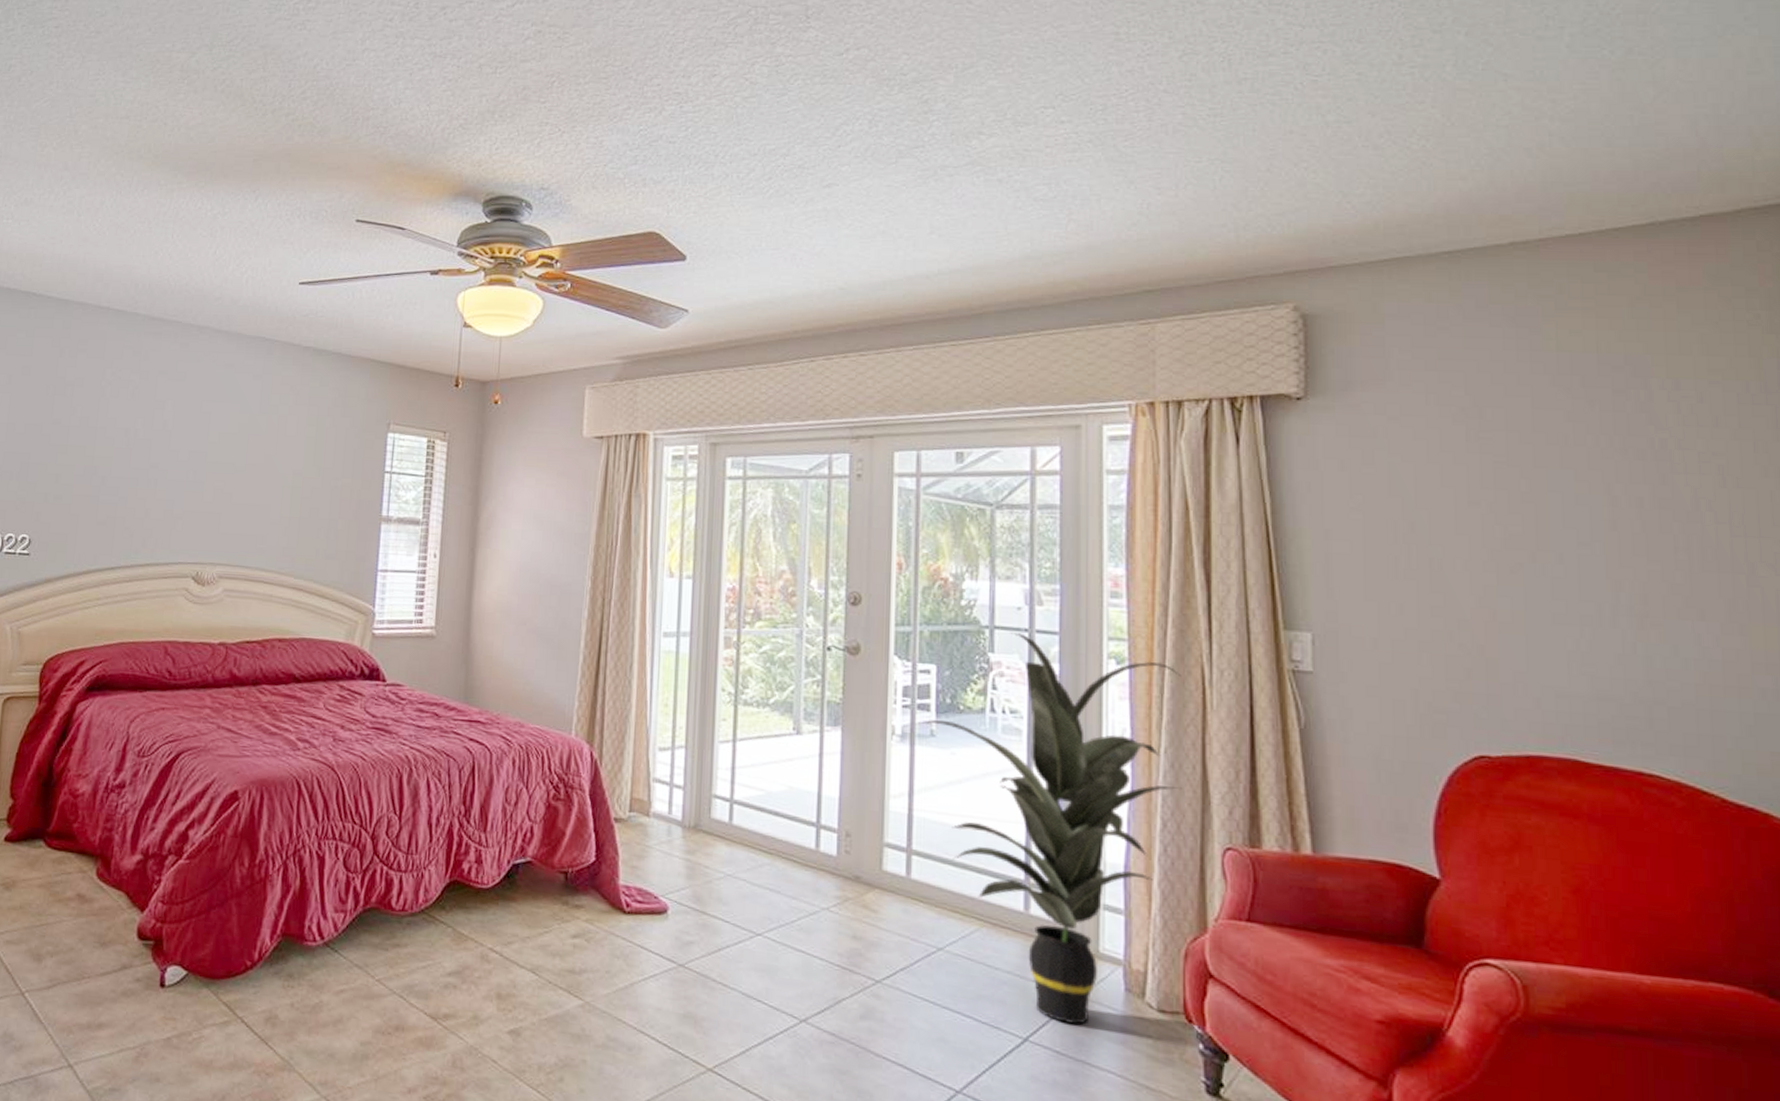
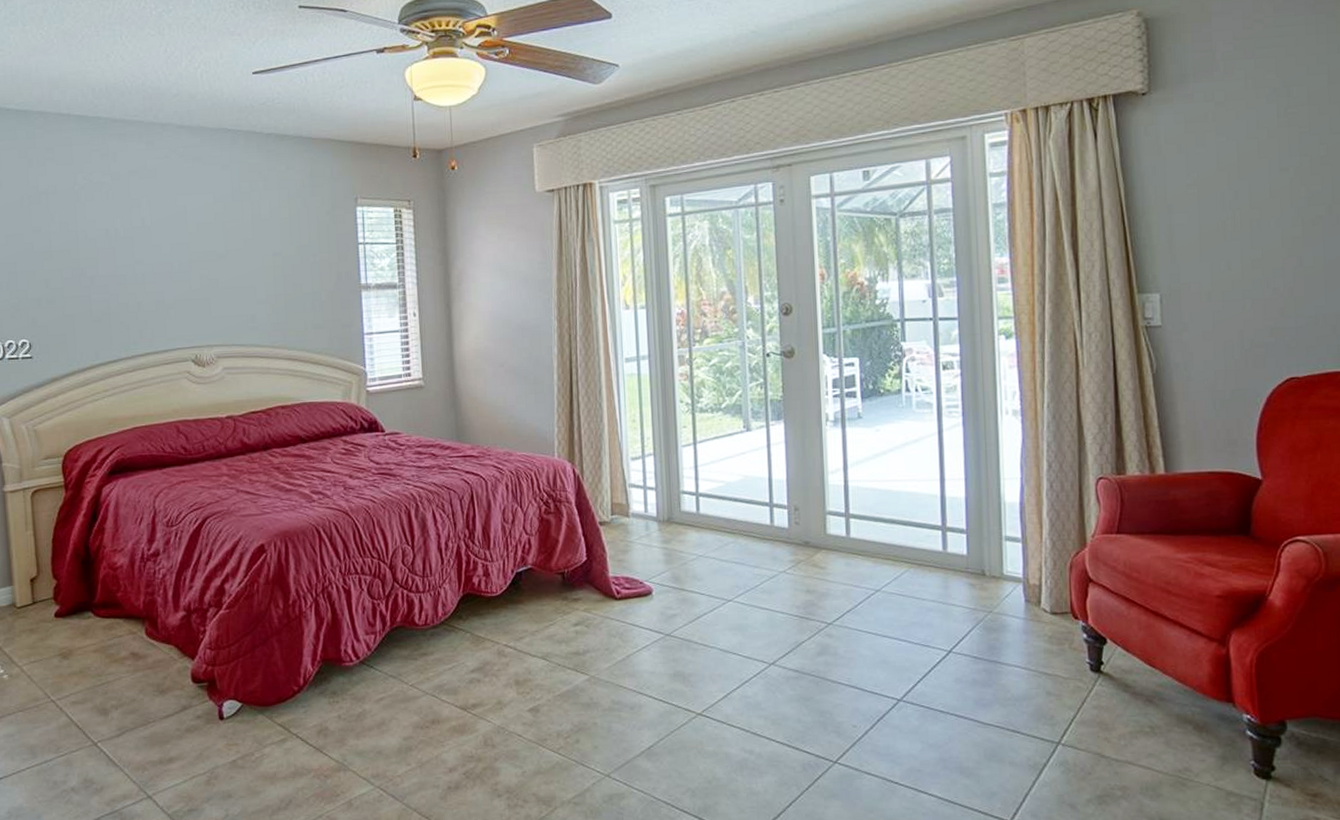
indoor plant: present [918,633,1182,1025] -> none [847,322,1062,635]

